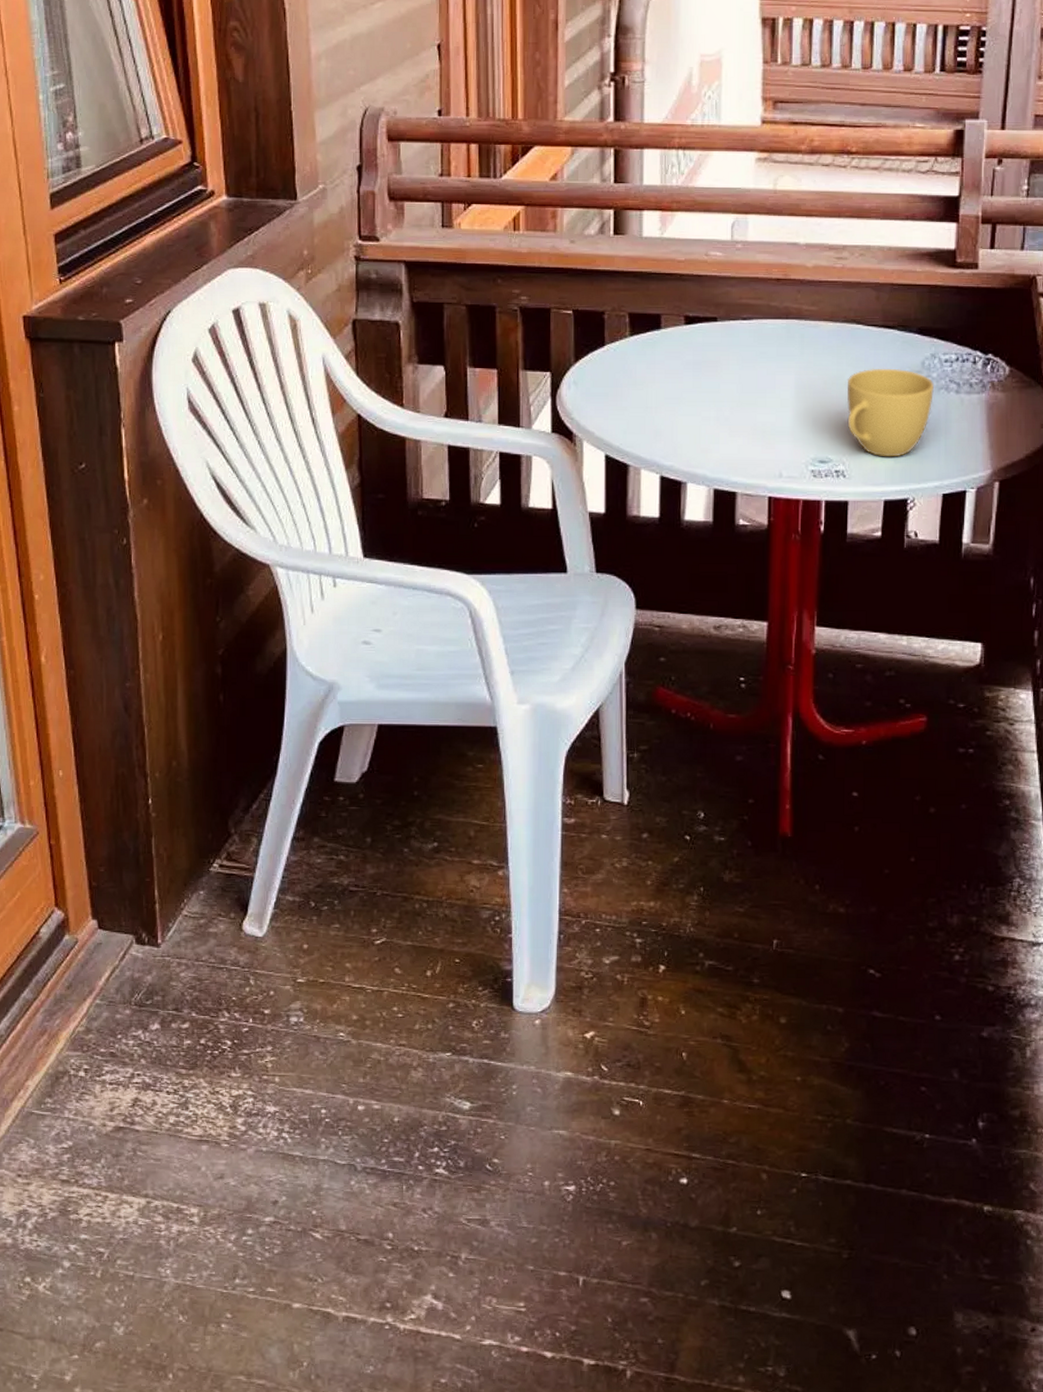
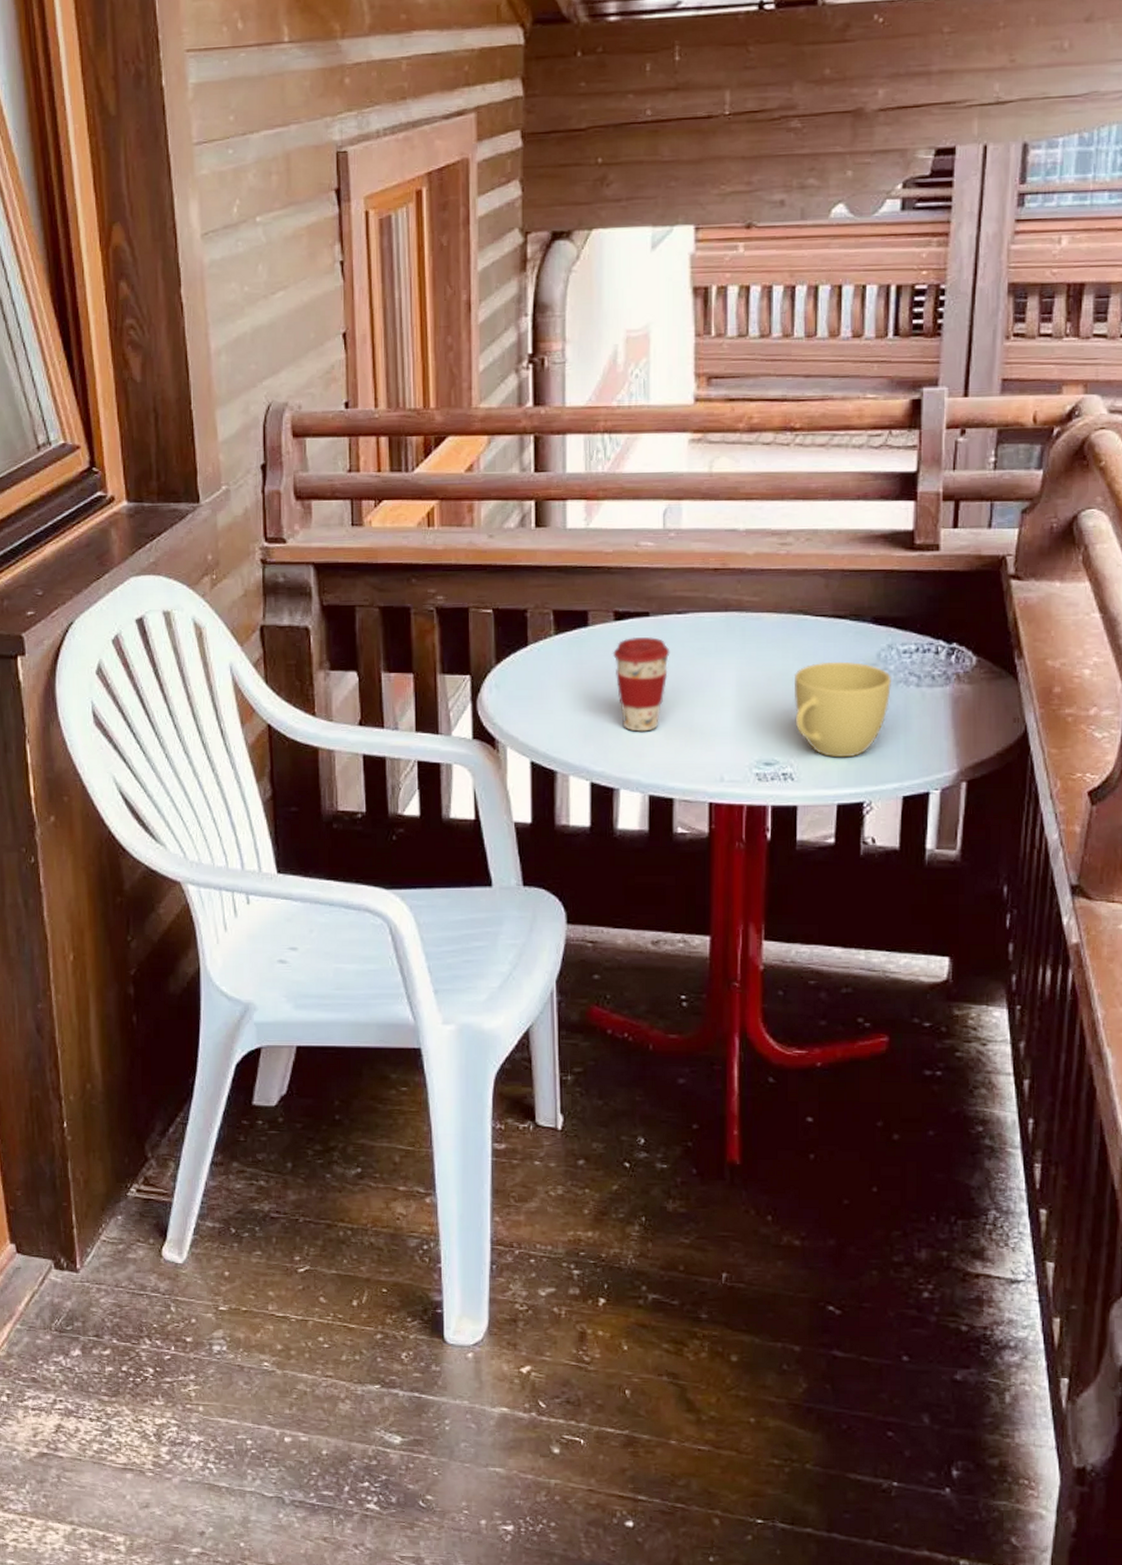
coffee cup: none [682,341,736,429] -> present [612,637,670,732]

